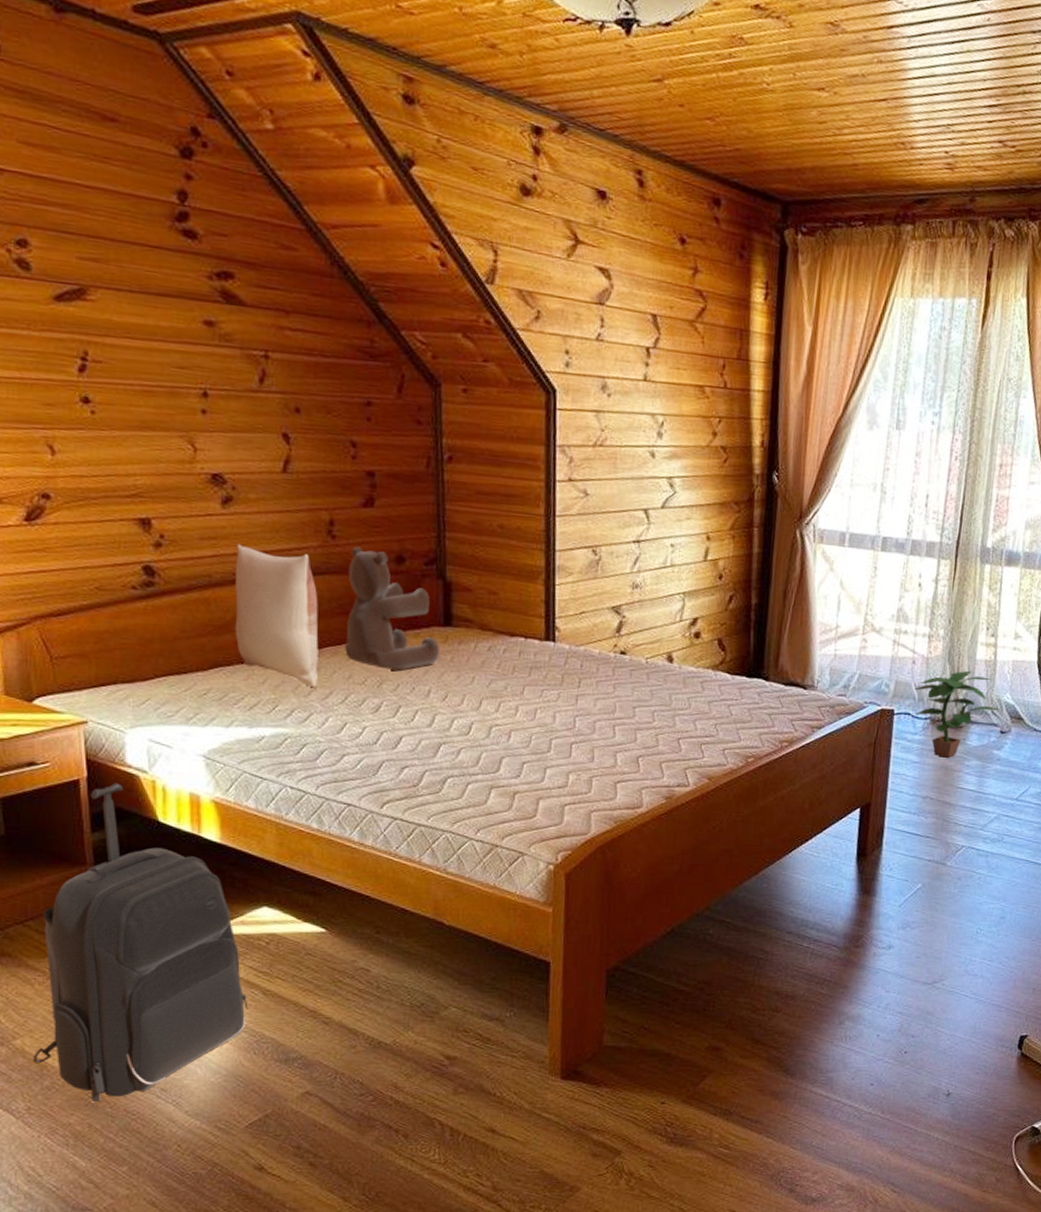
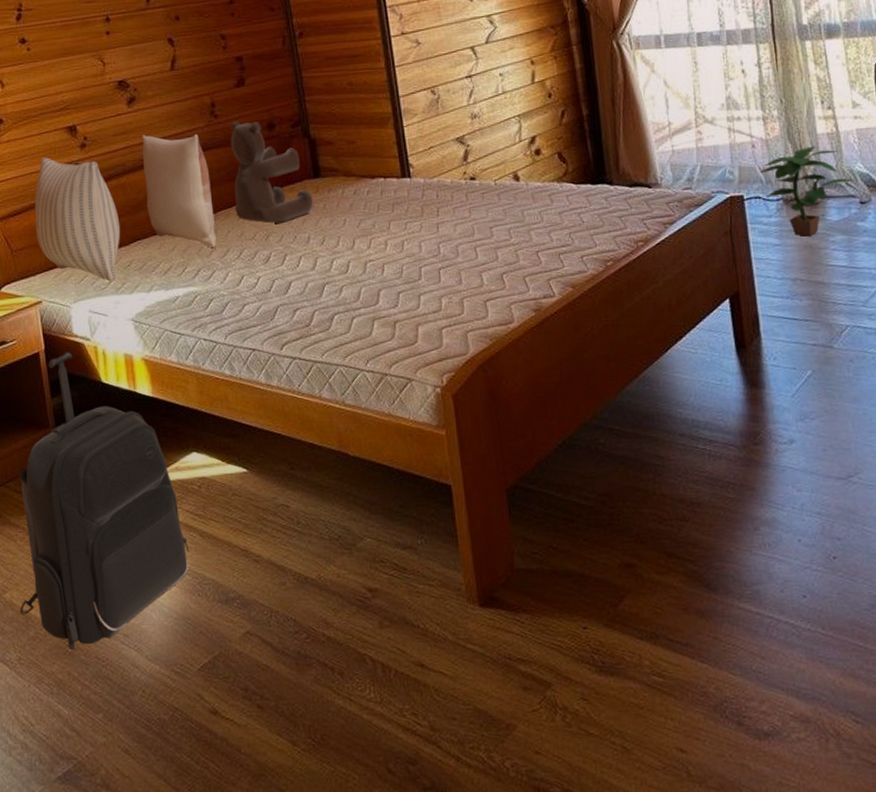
pillow: none [87,551,199,711] -> present [34,157,121,283]

